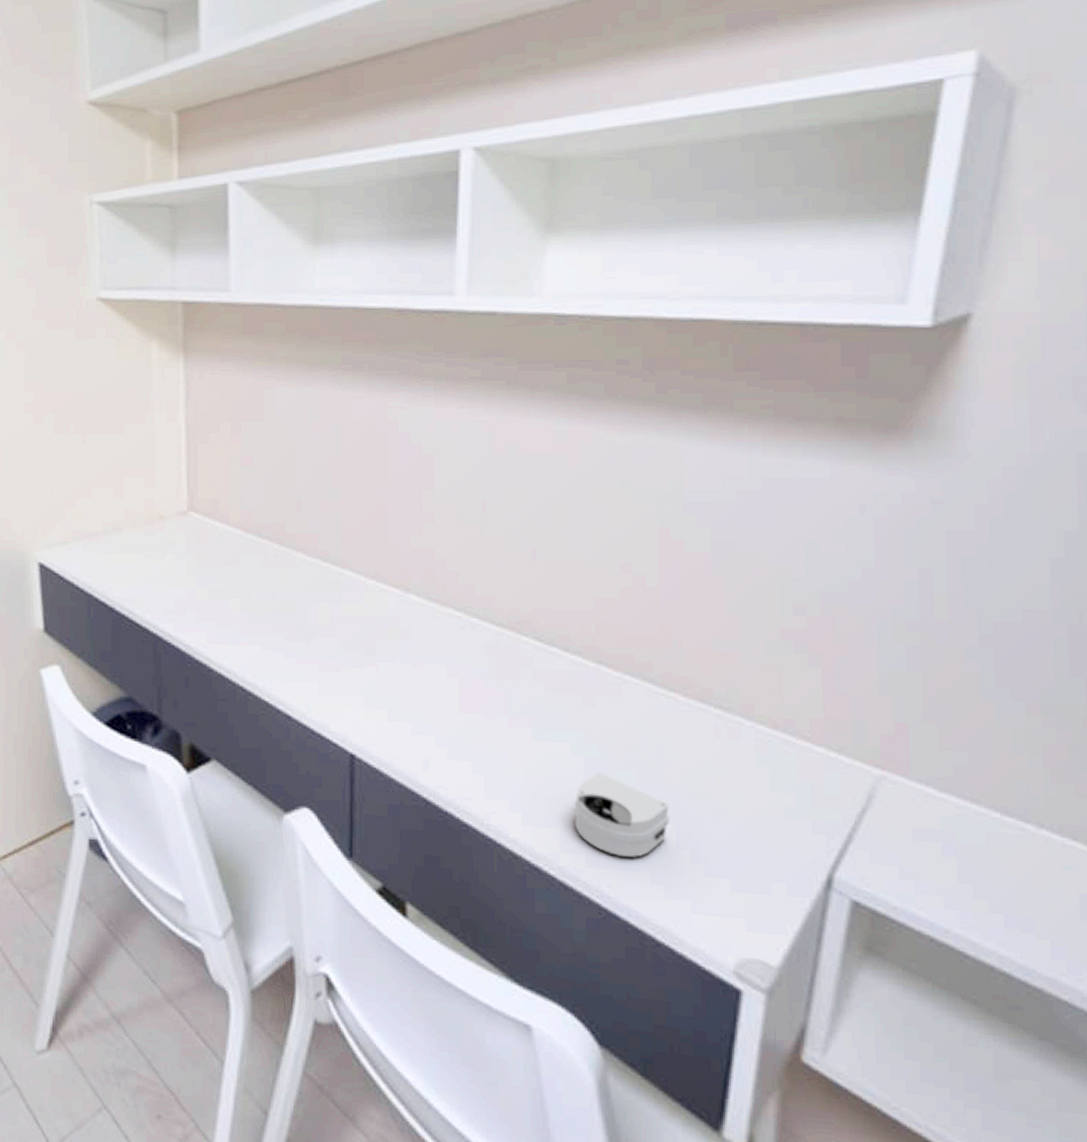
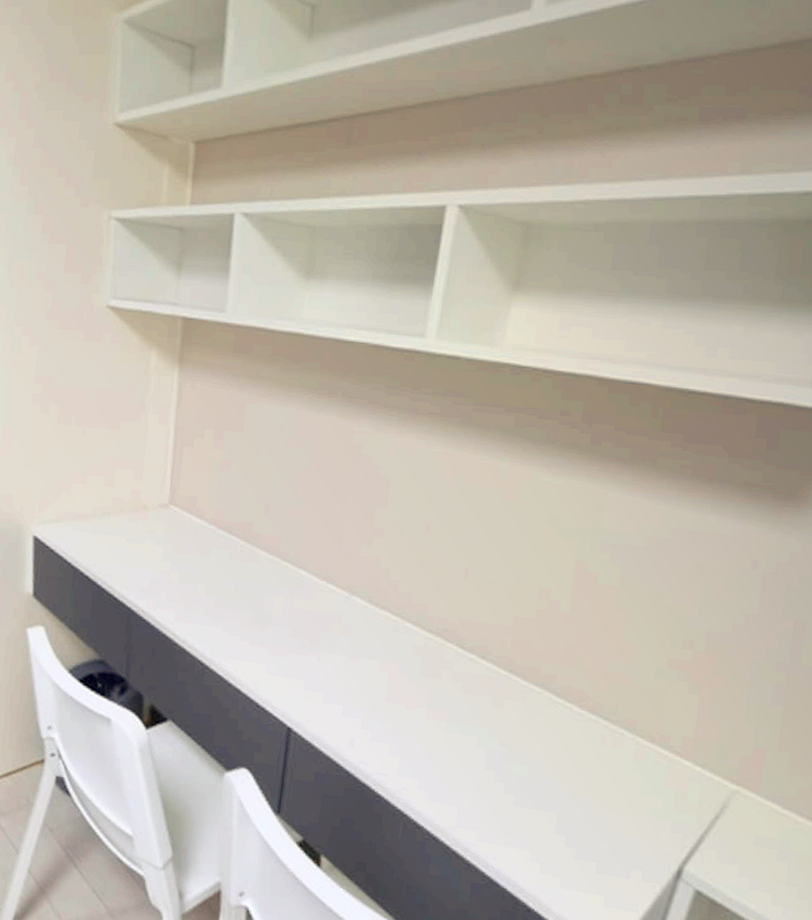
computer mouse: present [575,772,669,858] -> none [472,763,554,838]

